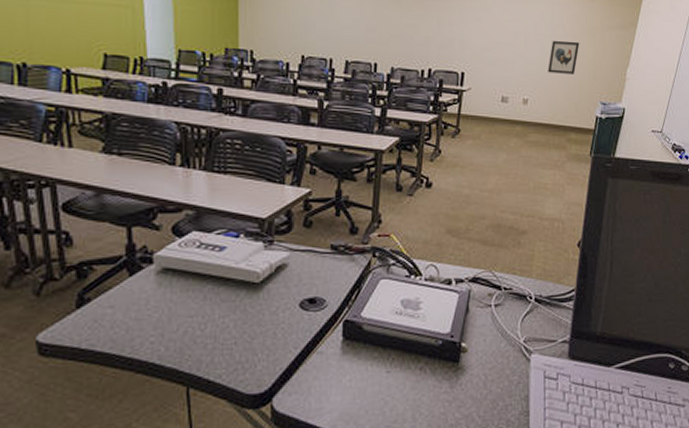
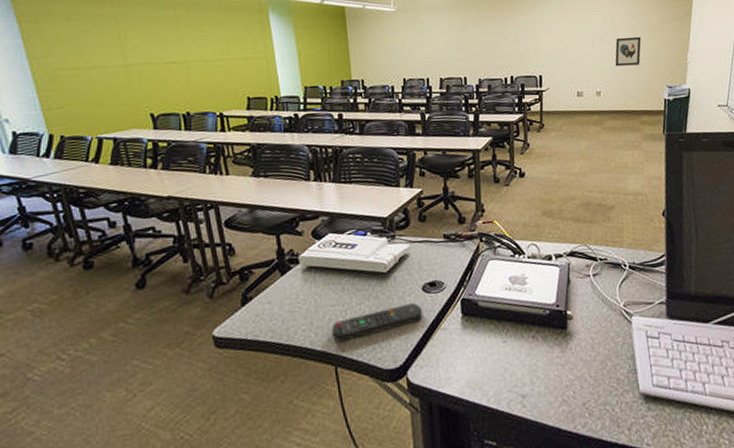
remote control: none [186,320,298,360] -> present [331,302,423,342]

